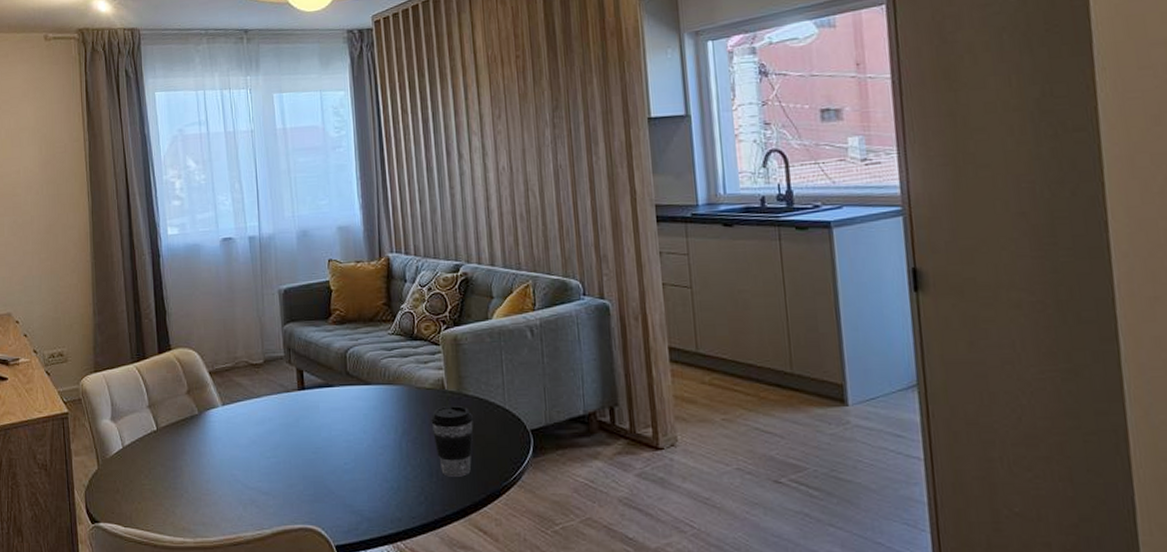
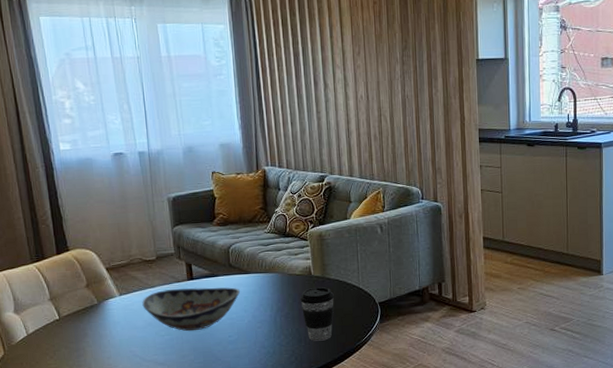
decorative bowl: none [246,400,359,454] -> present [142,287,241,331]

